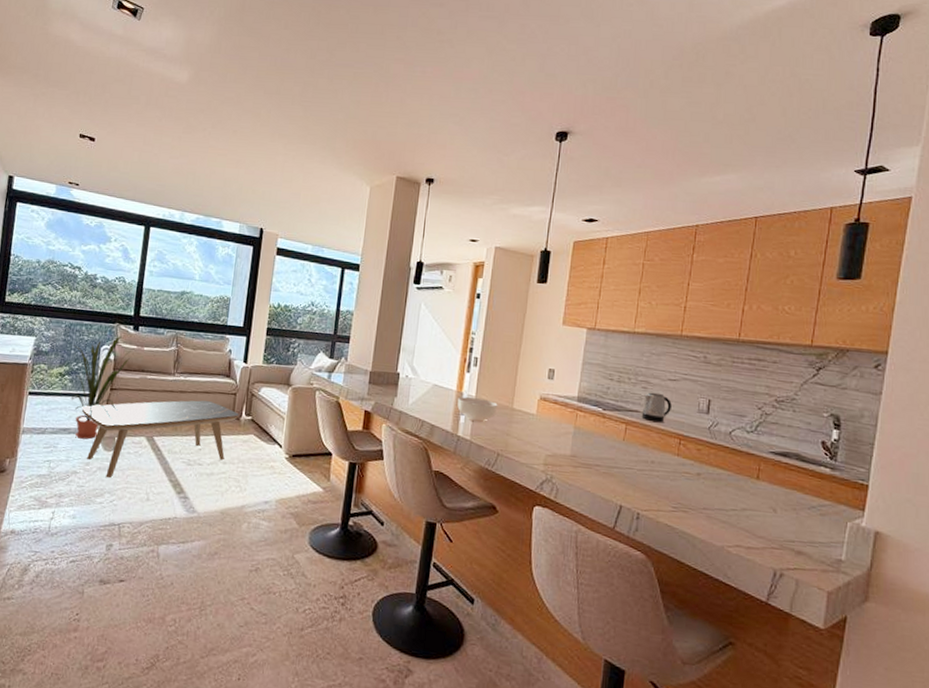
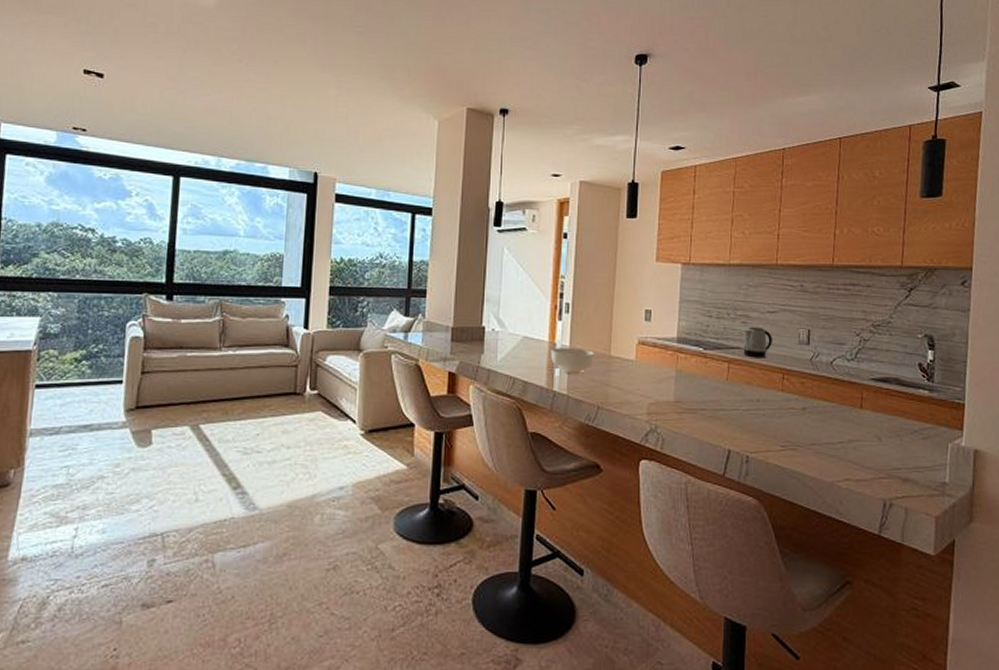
house plant: present [71,336,131,440] -> none [91,308,164,436]
coffee table: present [81,400,240,479] -> none [106,377,303,480]

